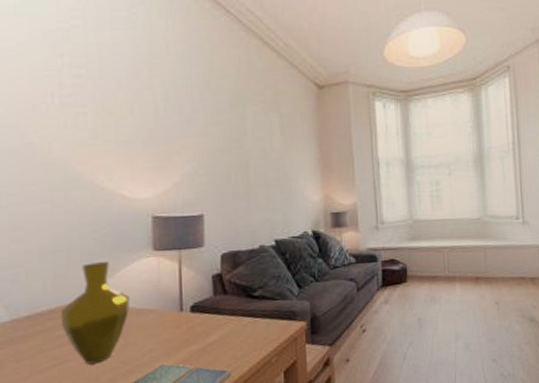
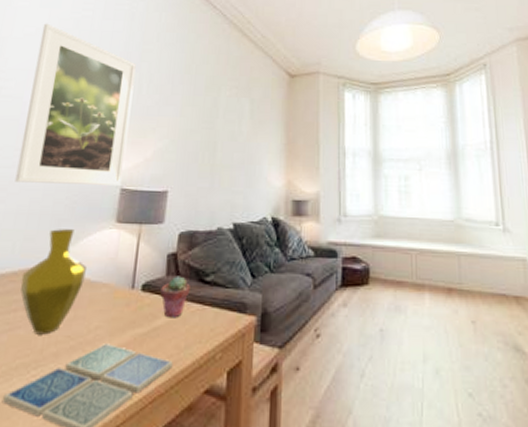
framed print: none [24,36,152,220] -> present [15,23,136,185]
potted succulent: none [210,294,240,333] -> present [160,276,190,318]

